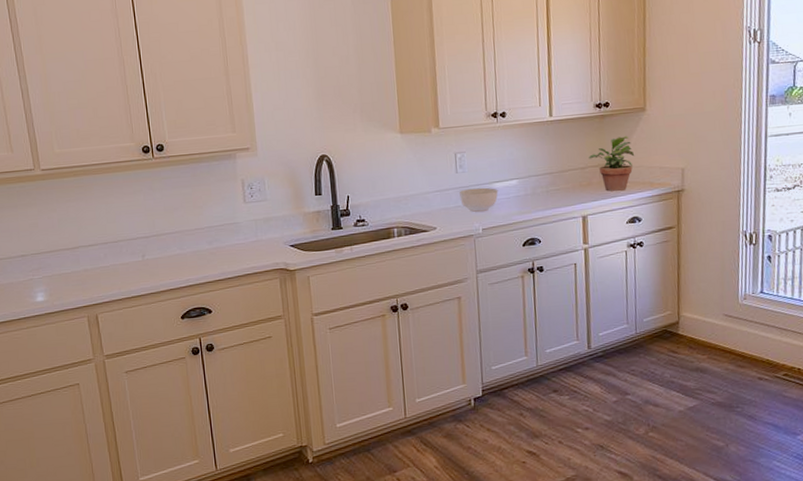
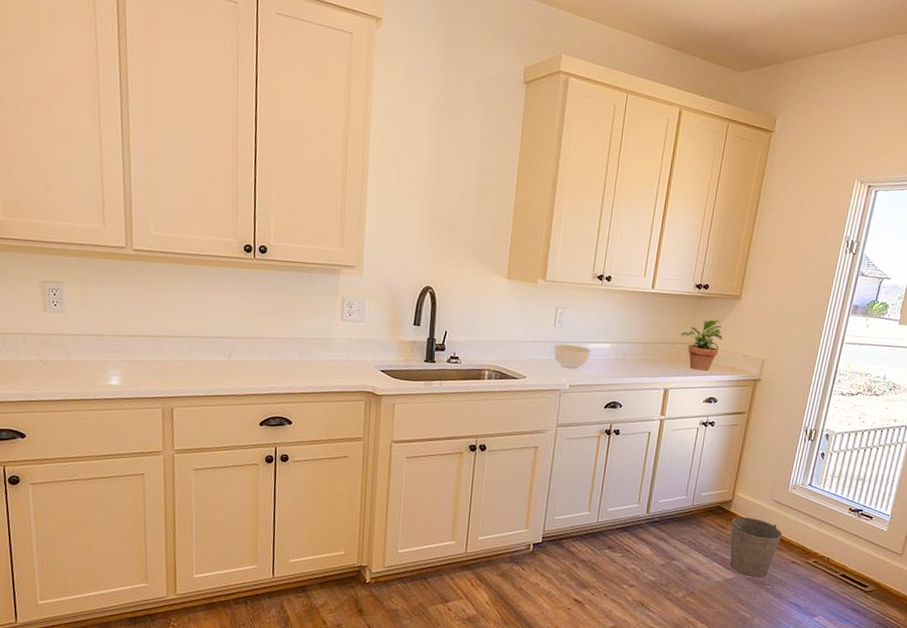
bucket: none [682,337,742,402] -> present [730,516,782,578]

